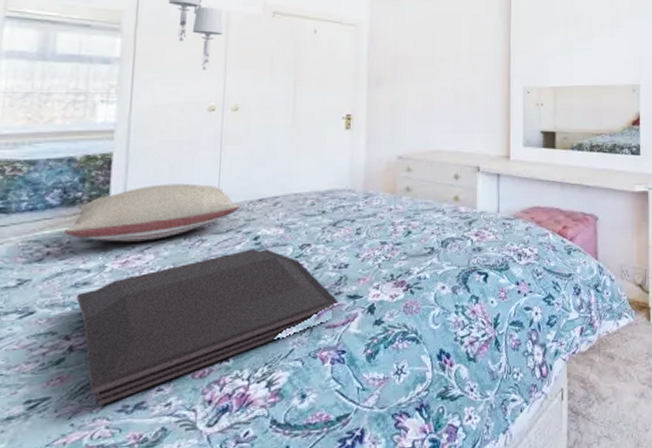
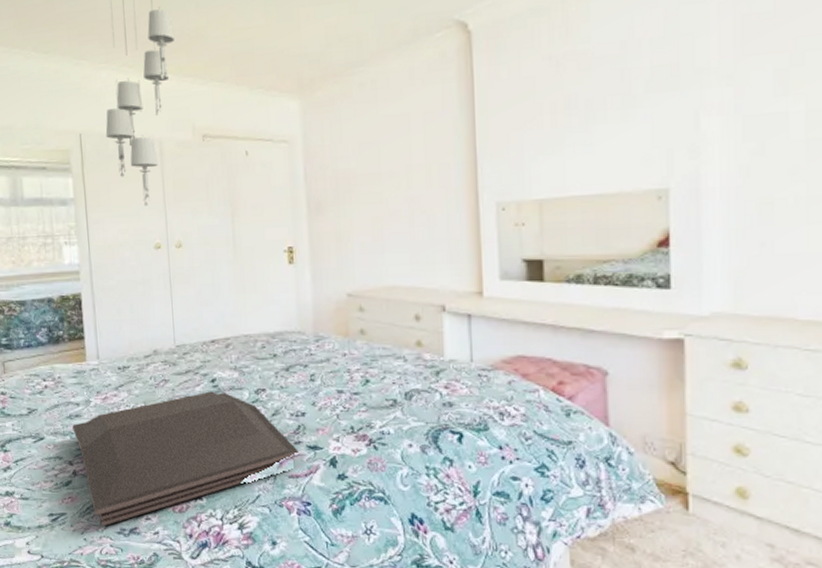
pillow: present [64,183,241,242] -> none [54,323,196,379]

